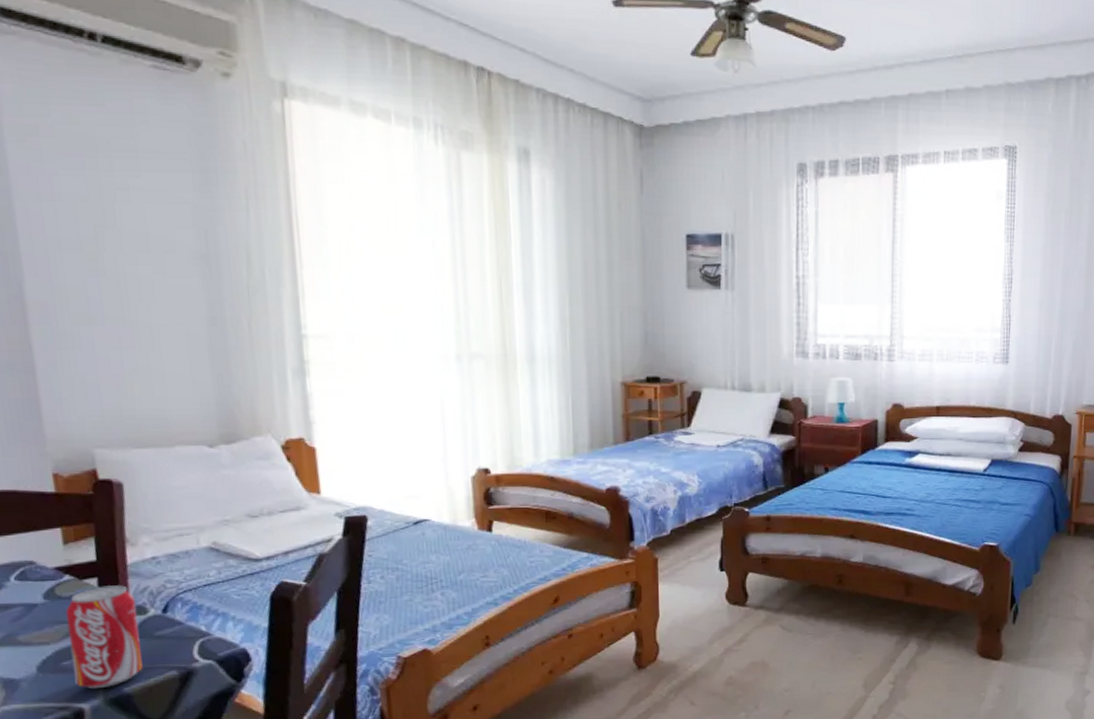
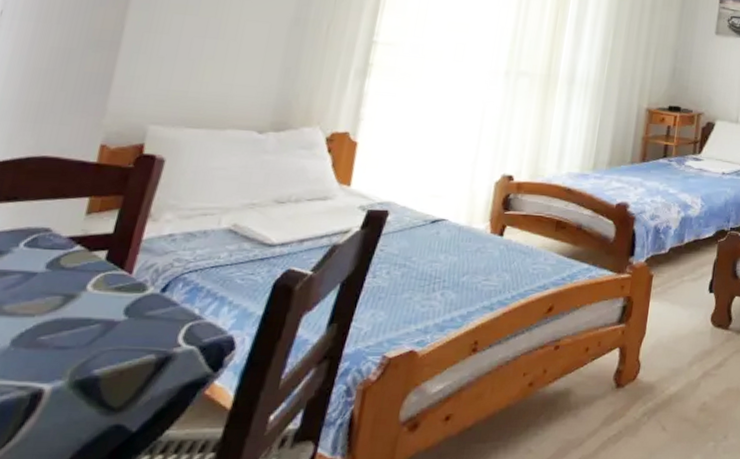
beverage can: present [65,585,143,689] -> none [45,259,139,369]

